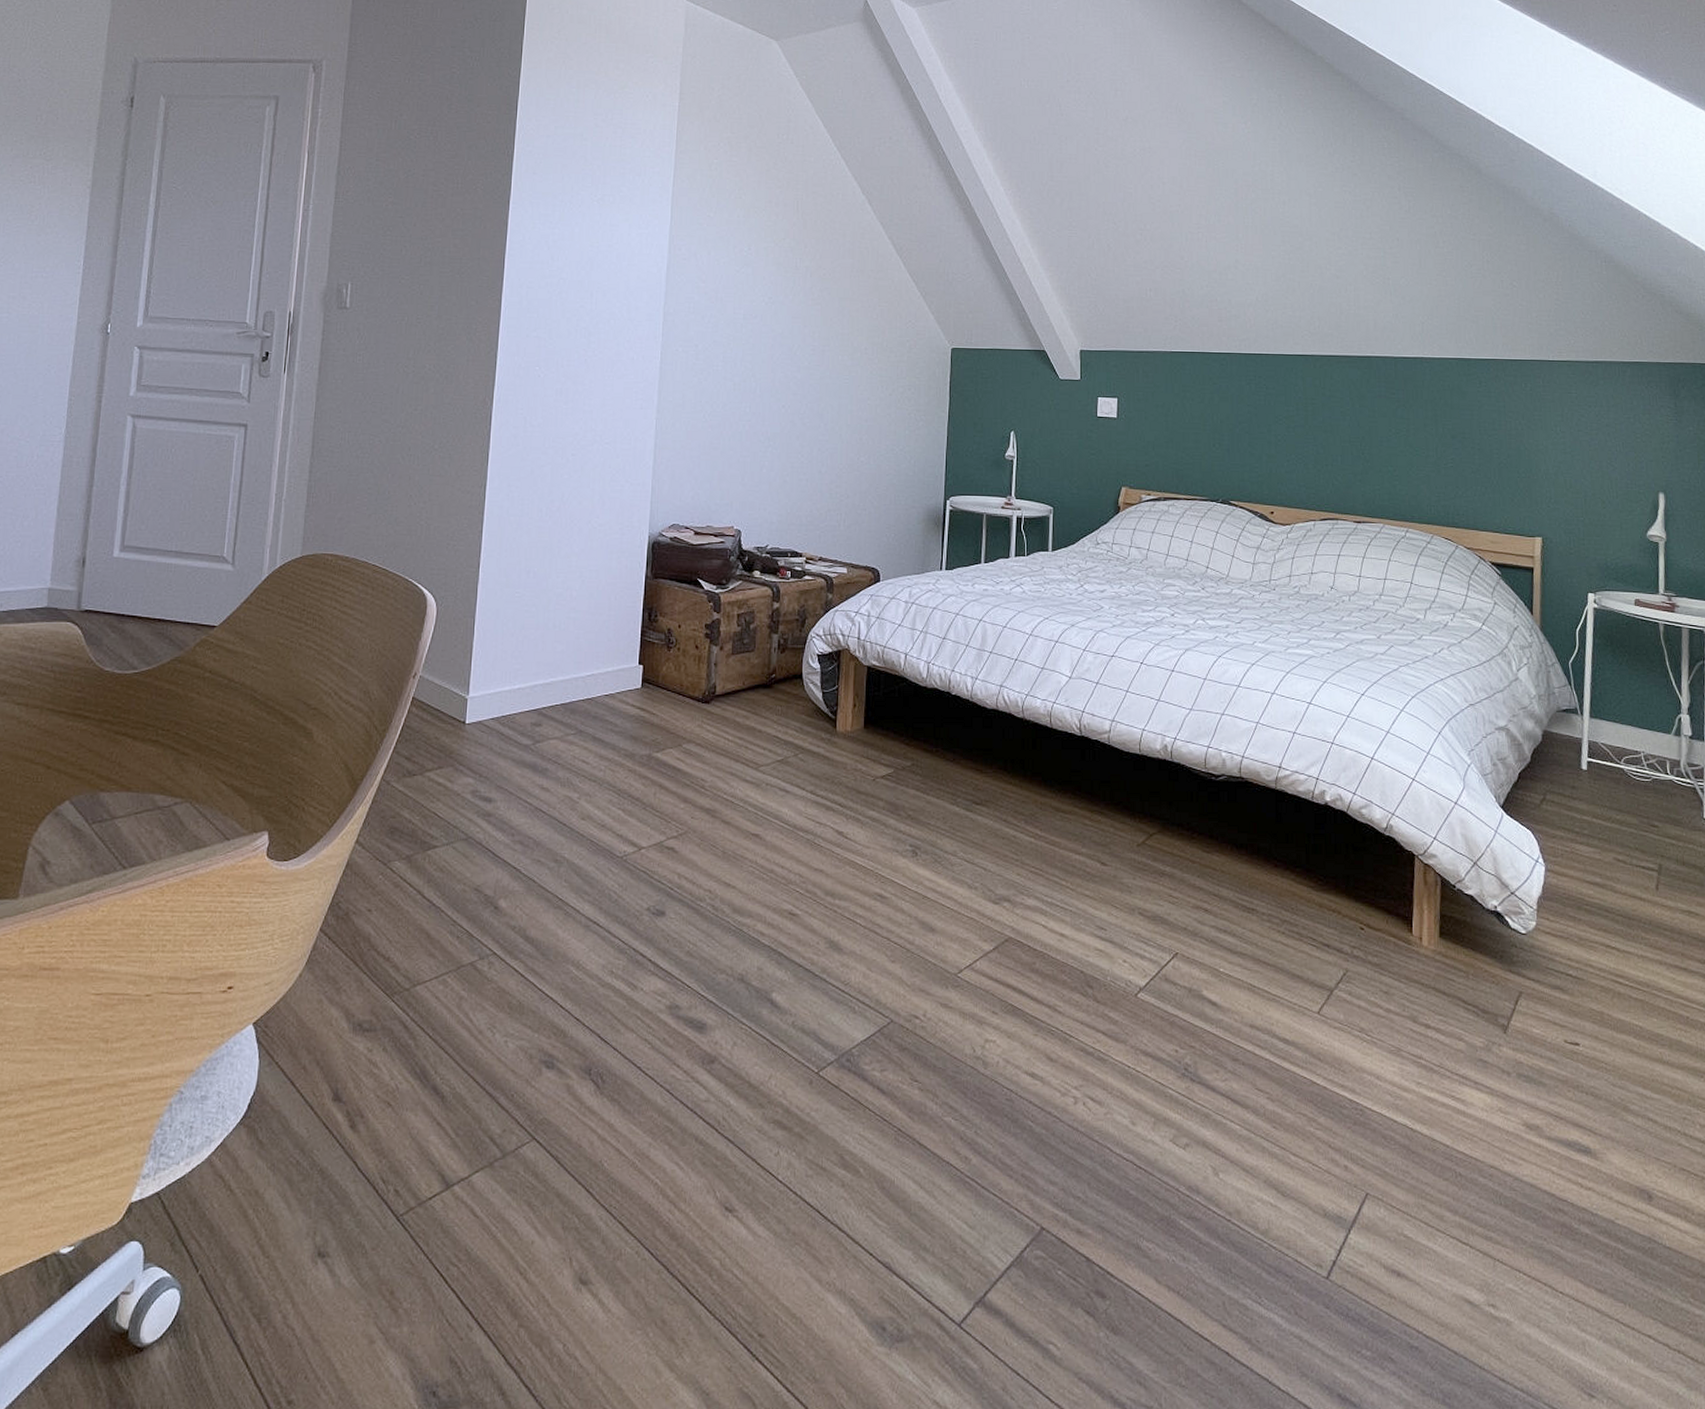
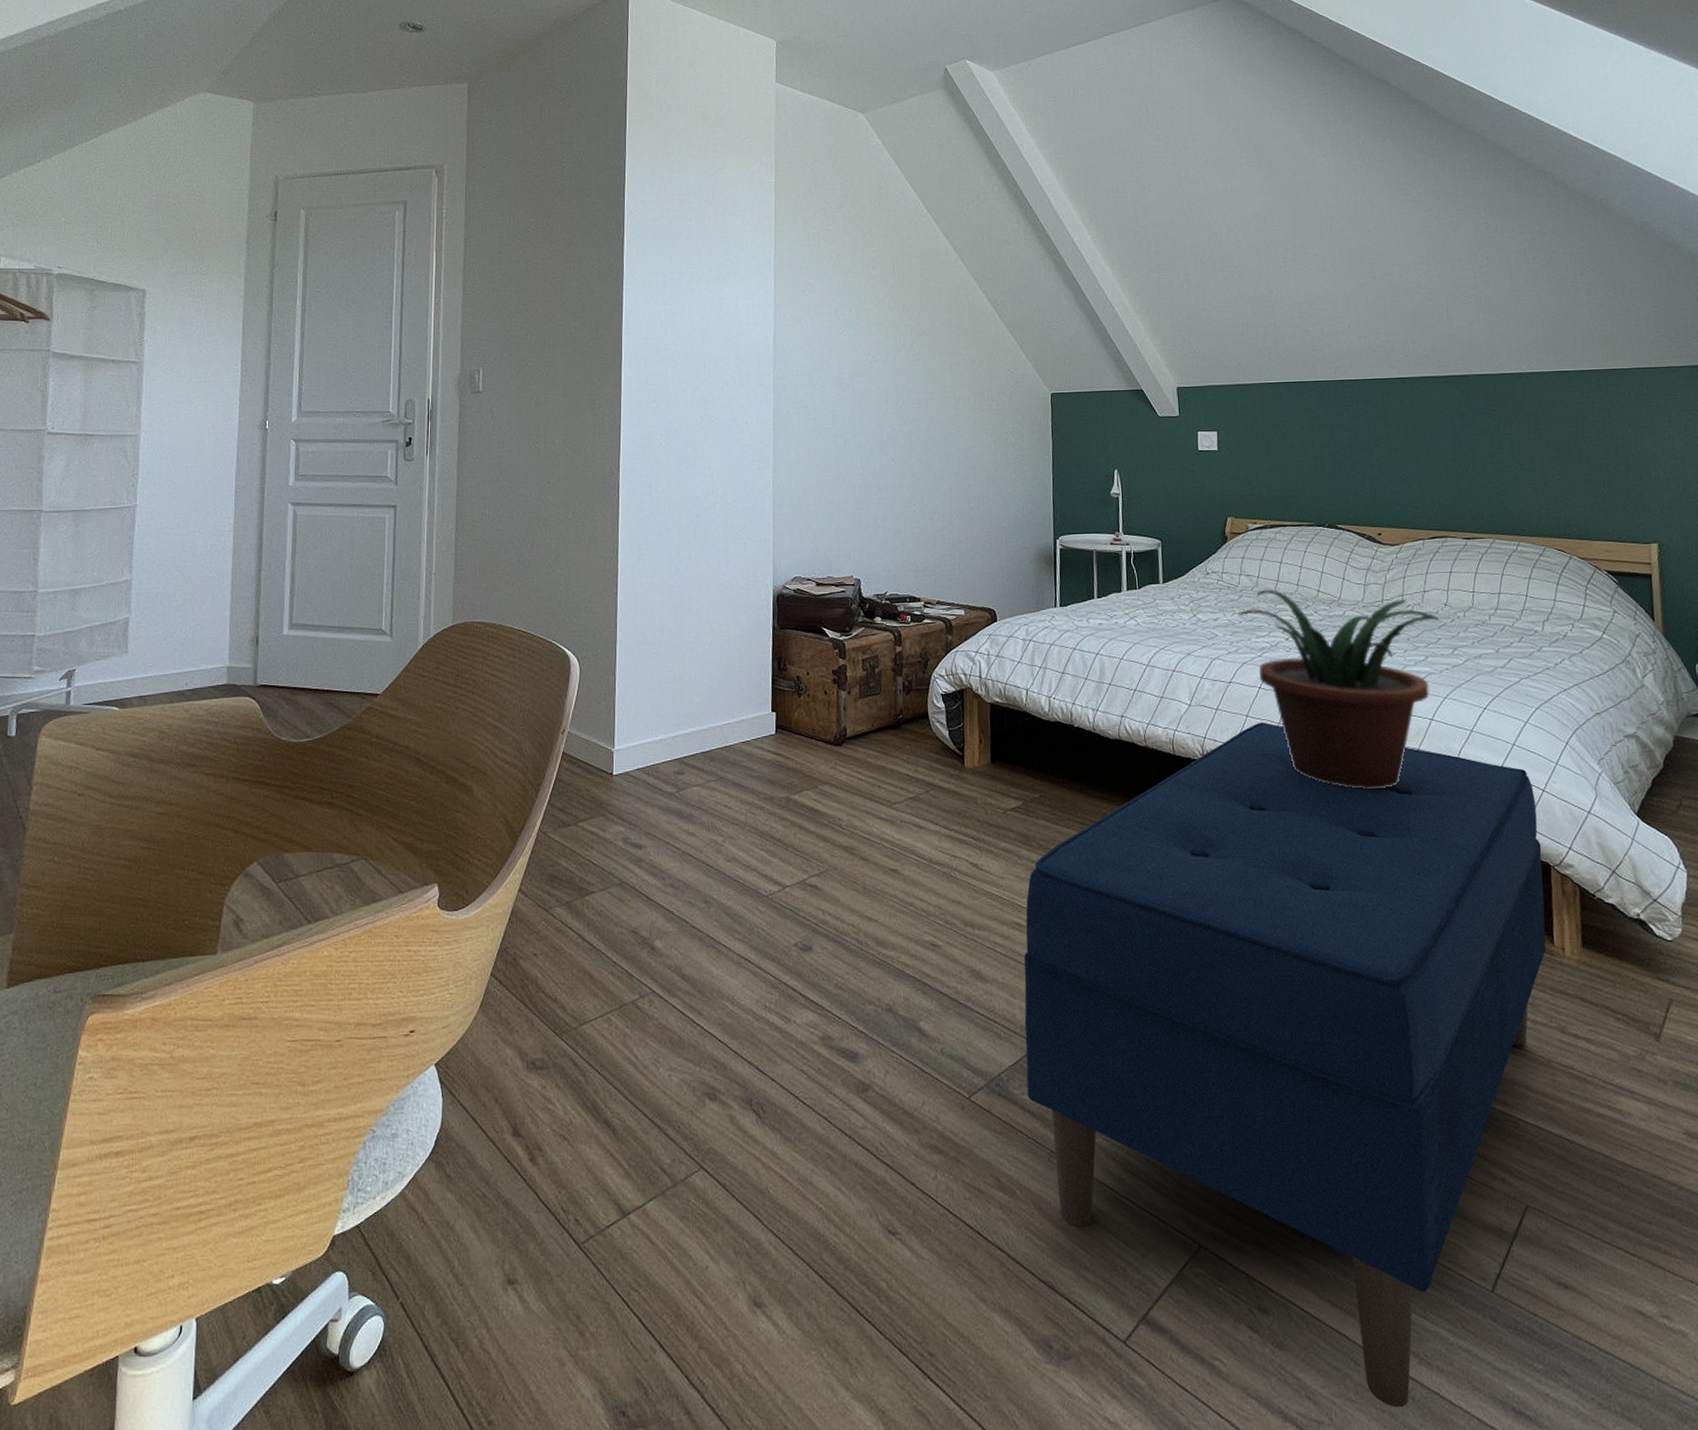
bench: none [878,698,1407,1393] -> present [1024,722,1547,1408]
potted plant: none [1124,562,1325,770] -> present [1237,589,1440,789]

